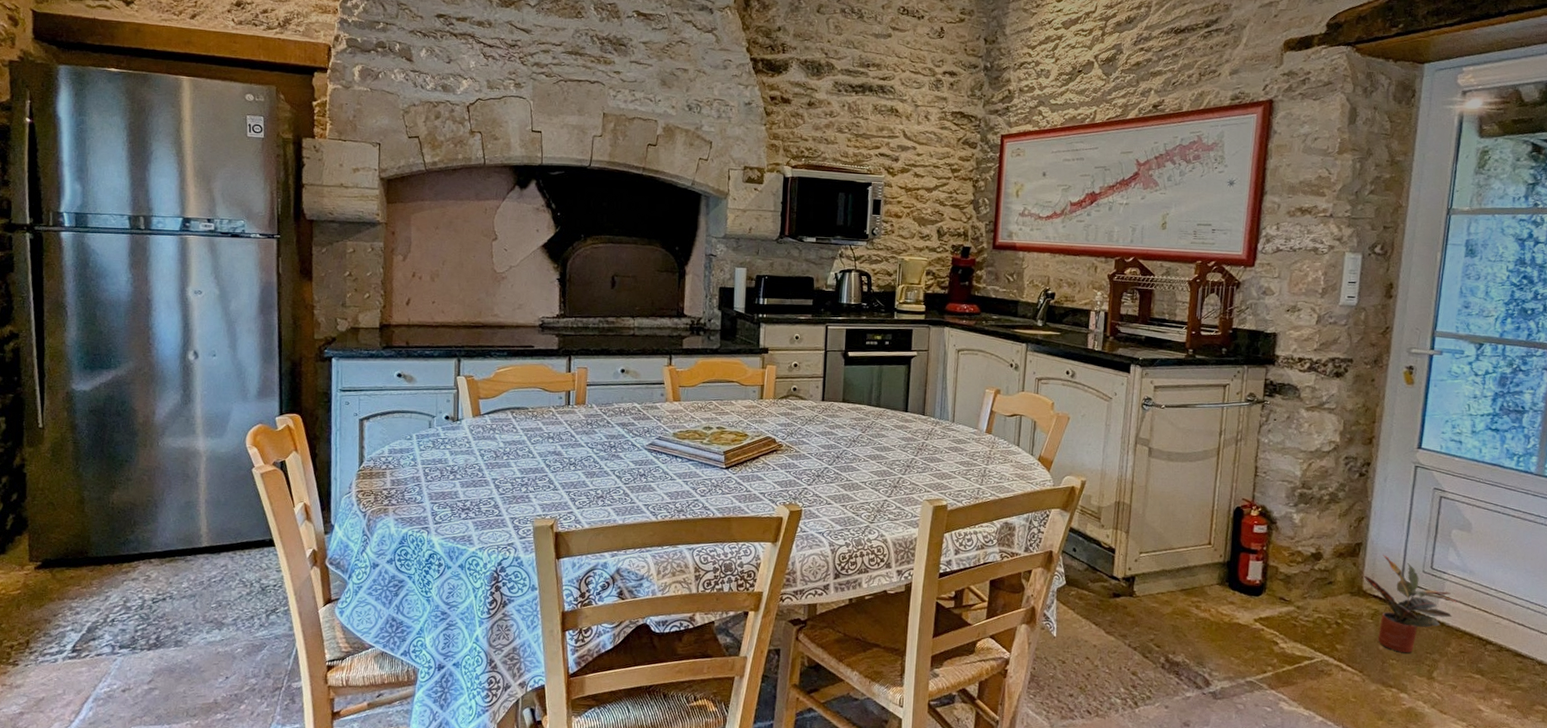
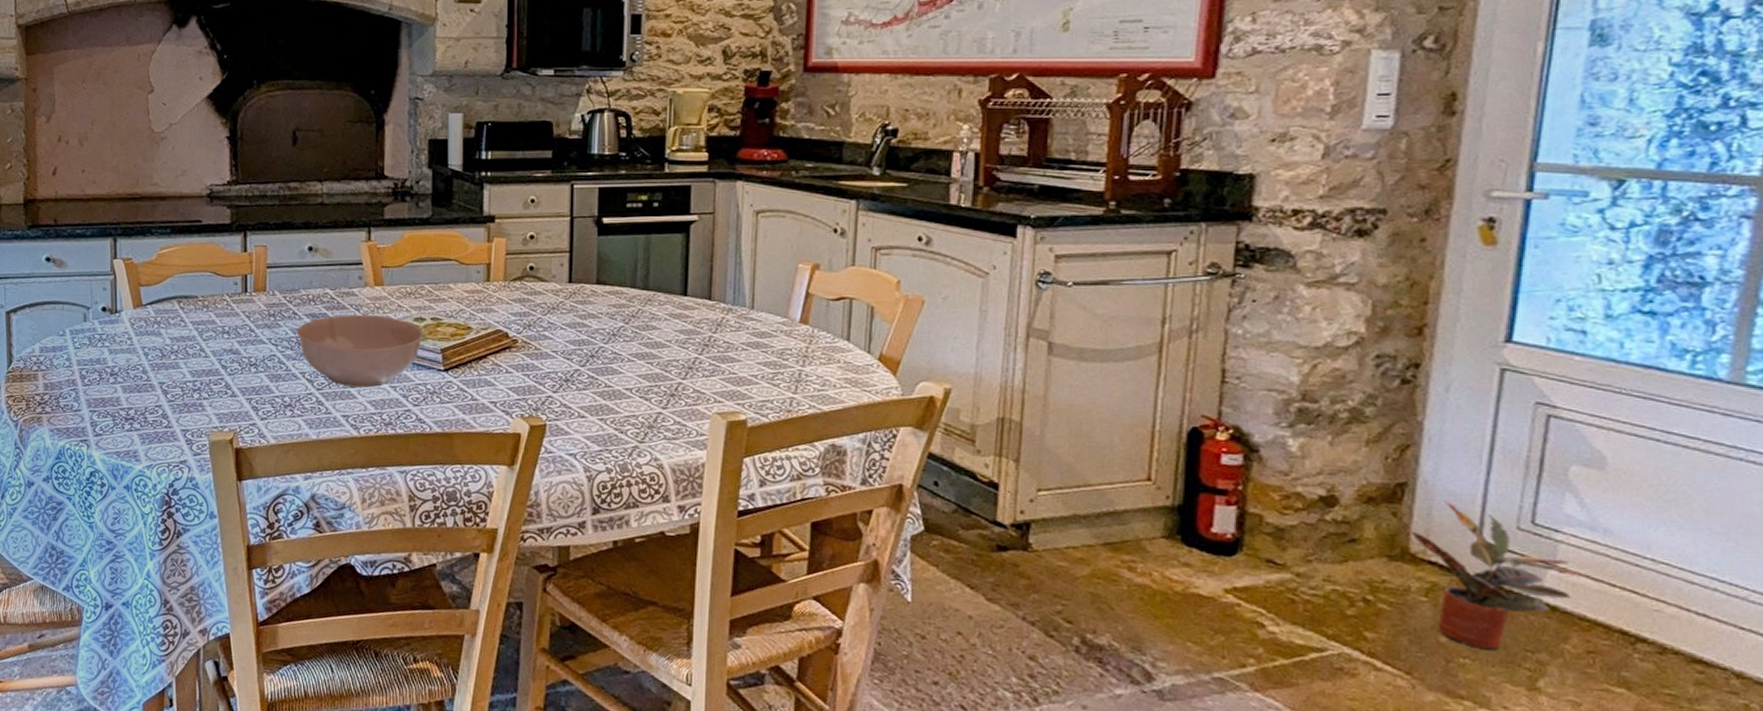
bowl: none [610,424,711,482] -> present [297,314,424,388]

